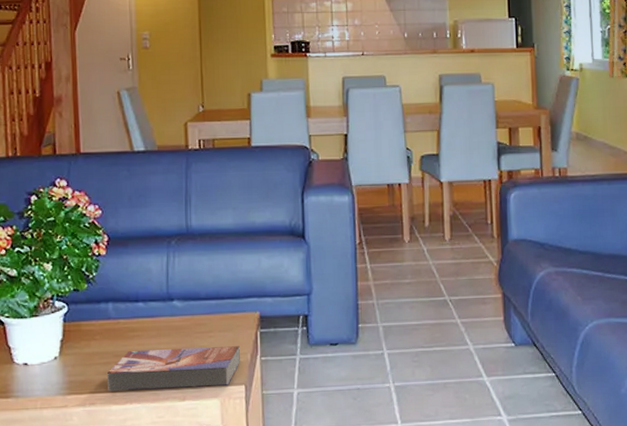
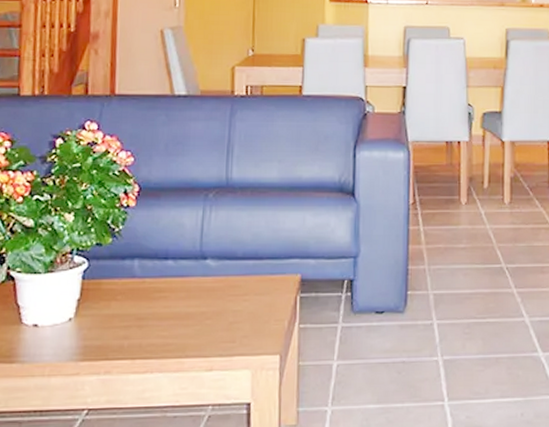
textbook: present [106,346,241,392] -> none [126,311,277,359]

